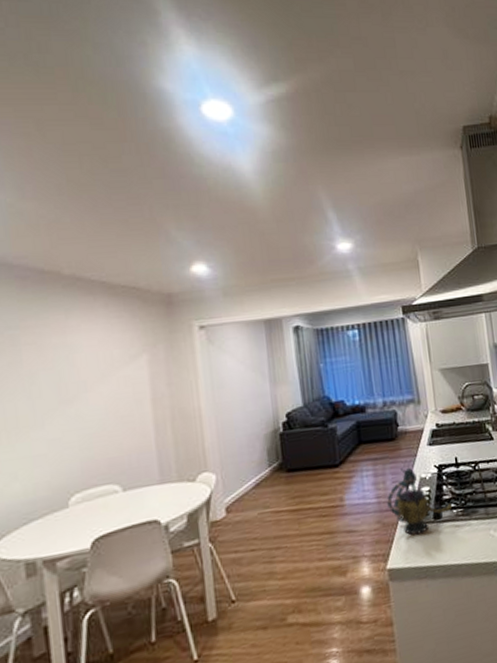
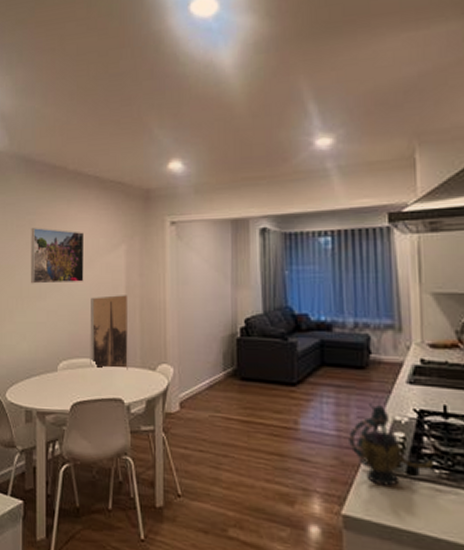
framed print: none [13,344,96,412] -> present [31,228,85,284]
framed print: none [107,408,162,492] -> present [90,295,128,370]

